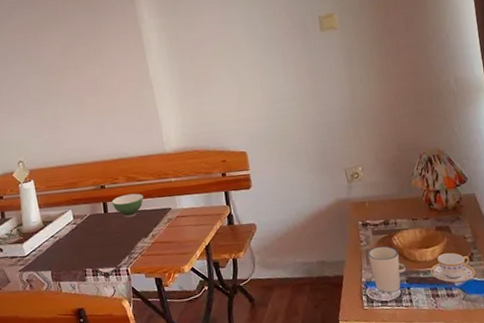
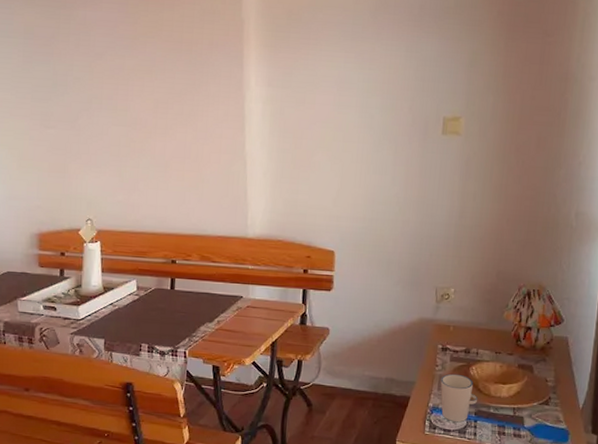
bowl: present [111,193,144,218] -> none [180,273,215,300]
teacup: present [430,252,475,283] -> none [501,392,549,425]

